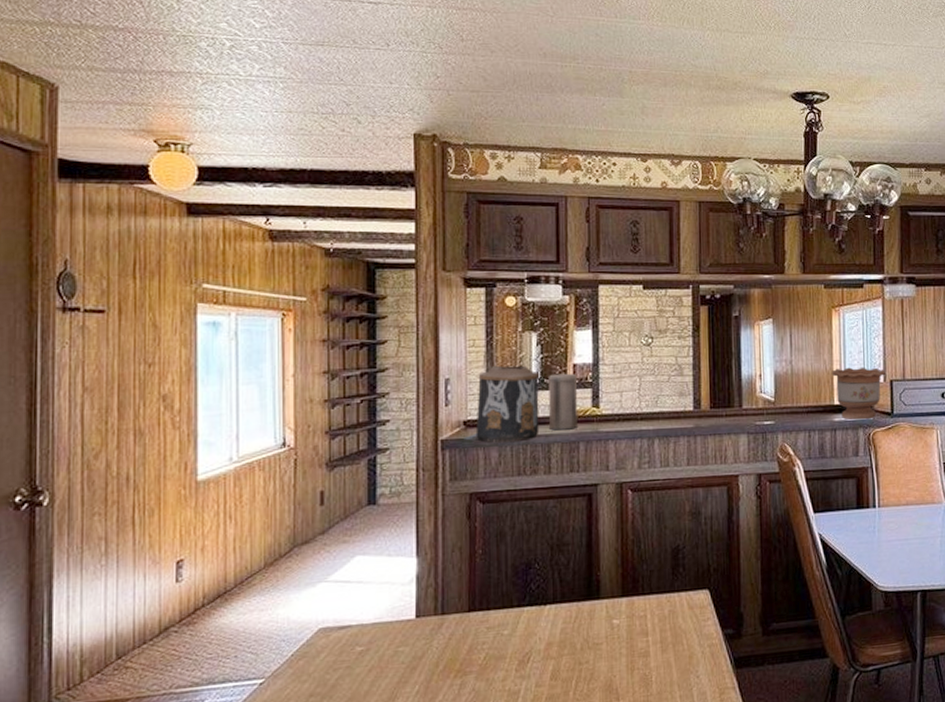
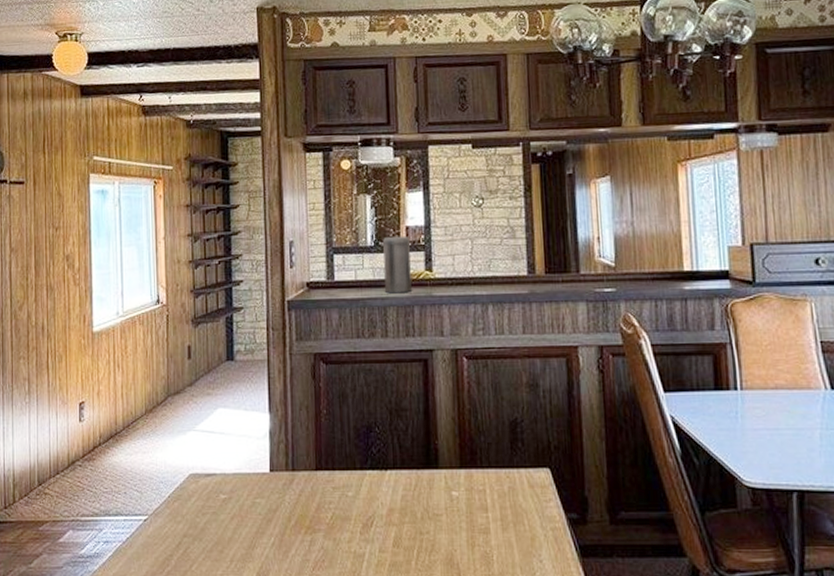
canister: present [463,365,540,444] -> none [307,228,376,306]
flower pot: present [832,367,886,421] -> none [680,229,744,289]

